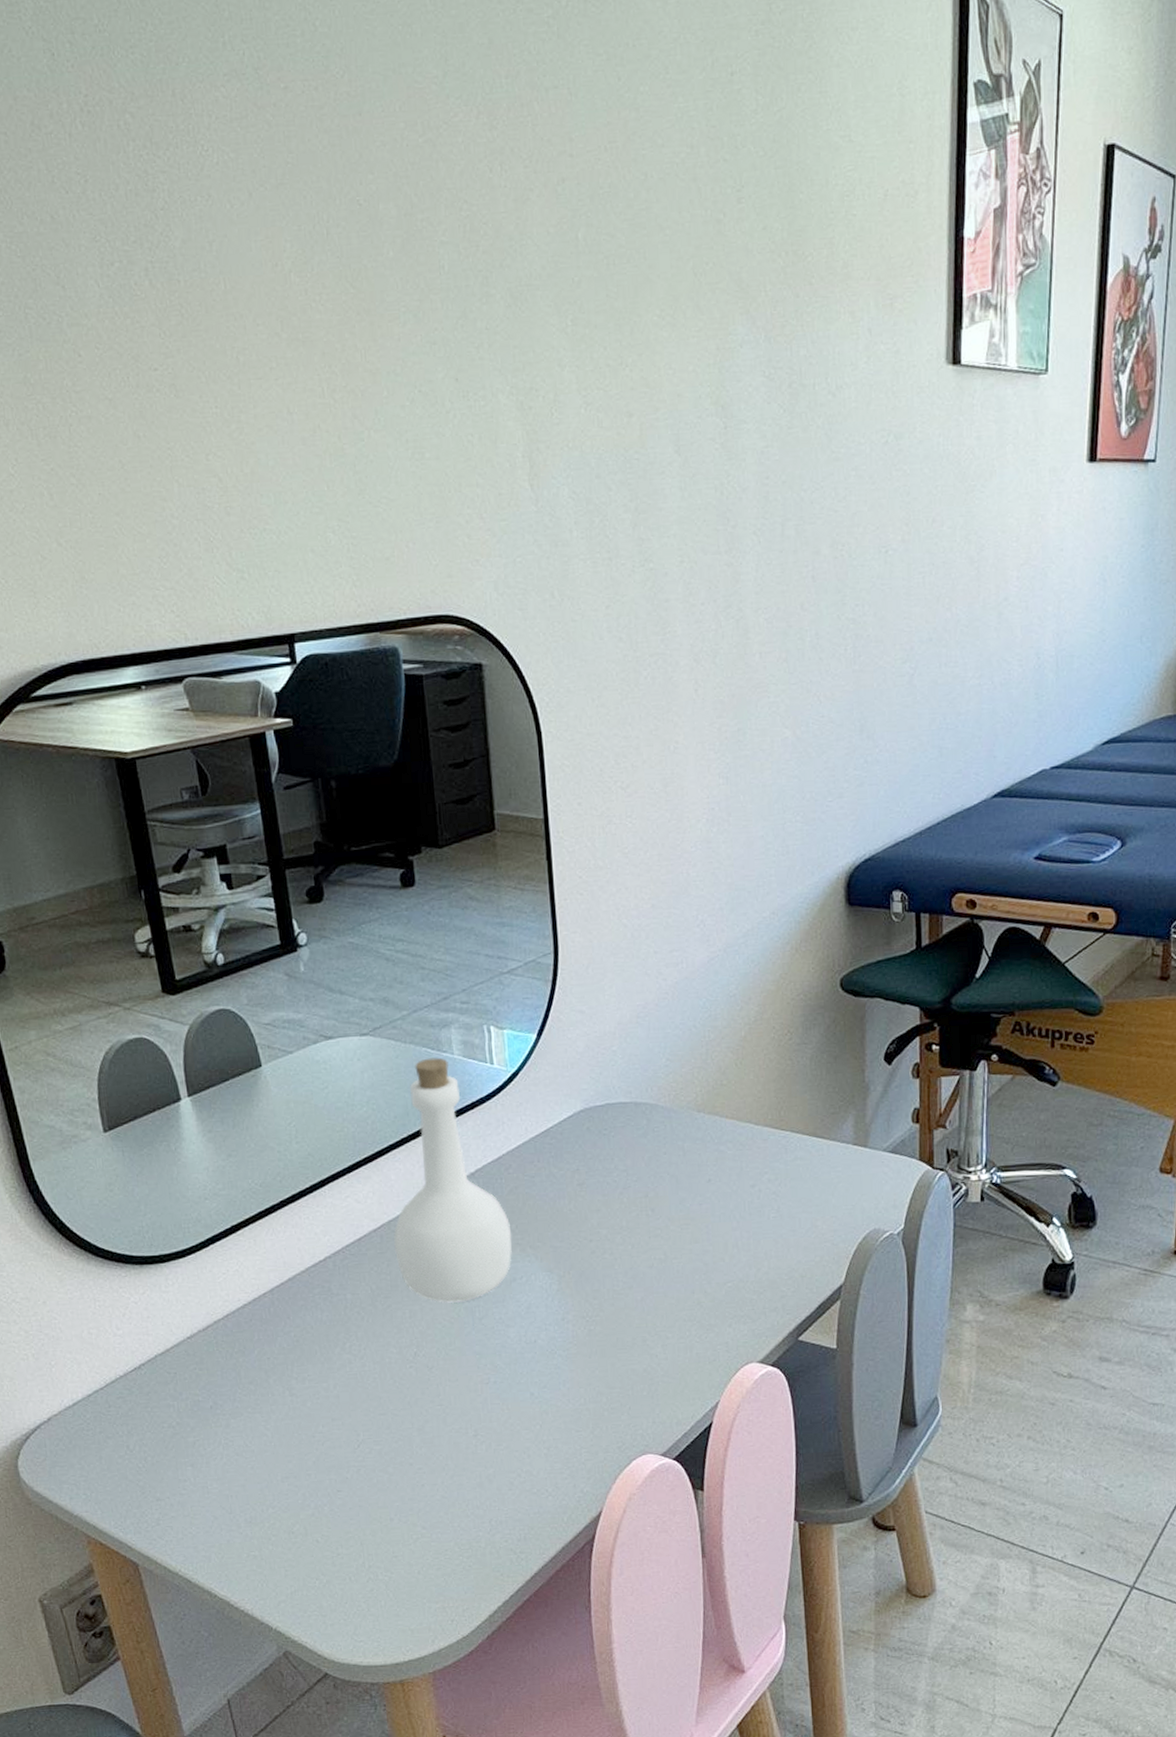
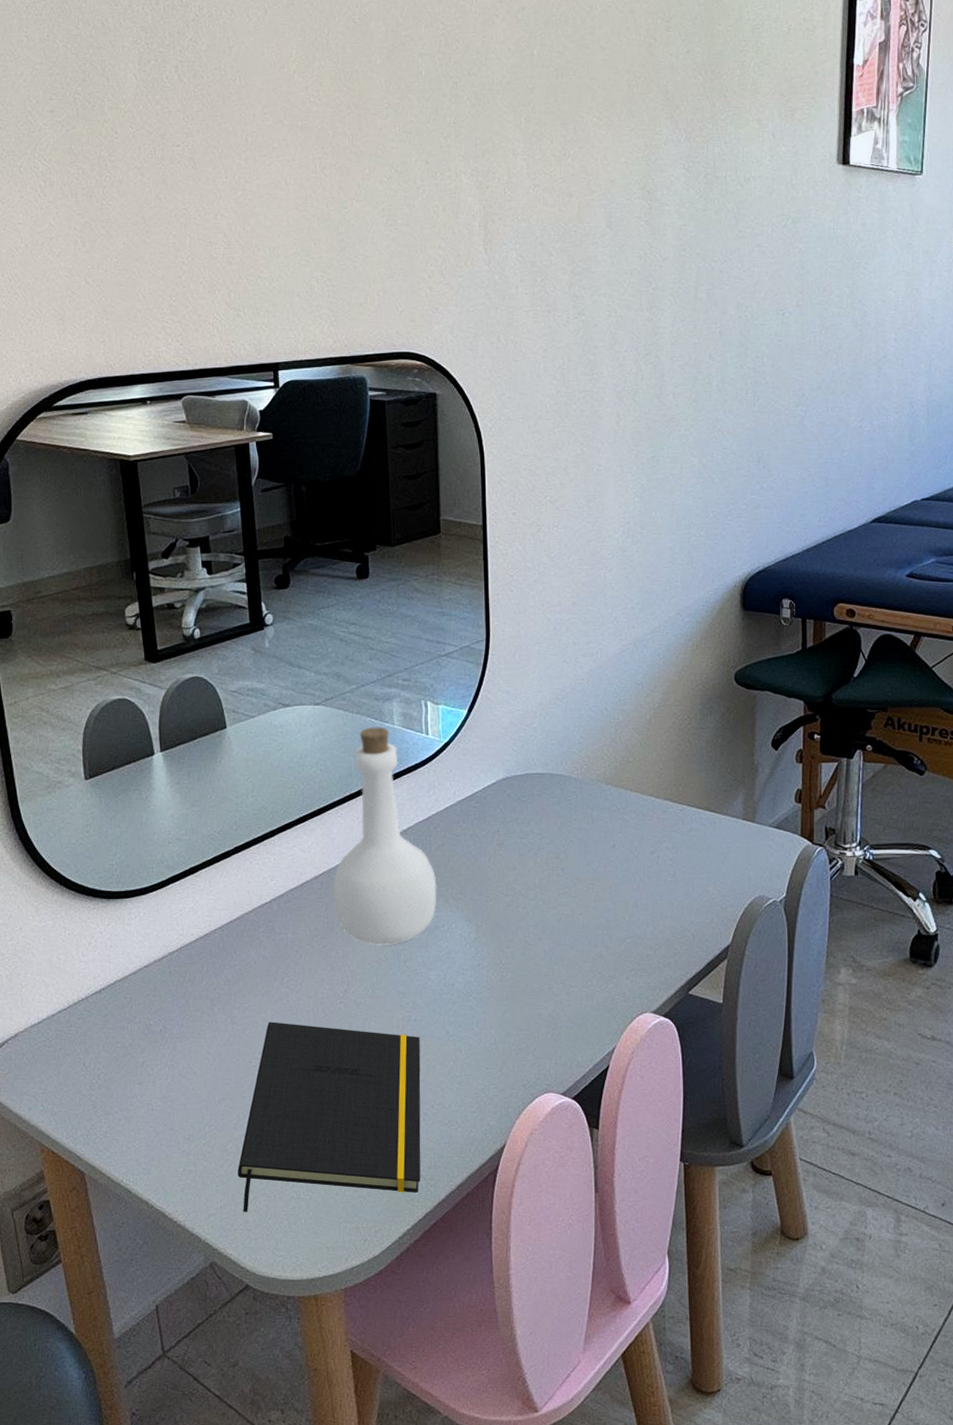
notepad: none [307,1391,510,1597] -> present [237,1022,421,1212]

